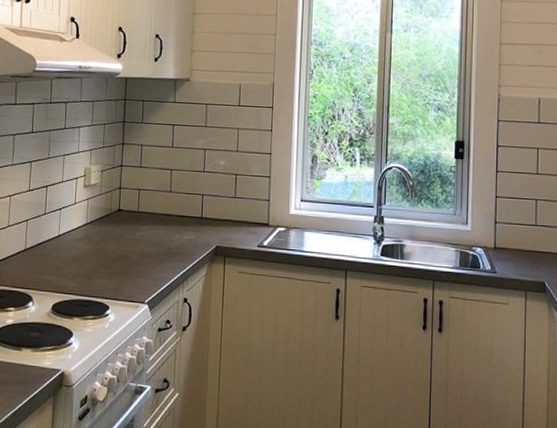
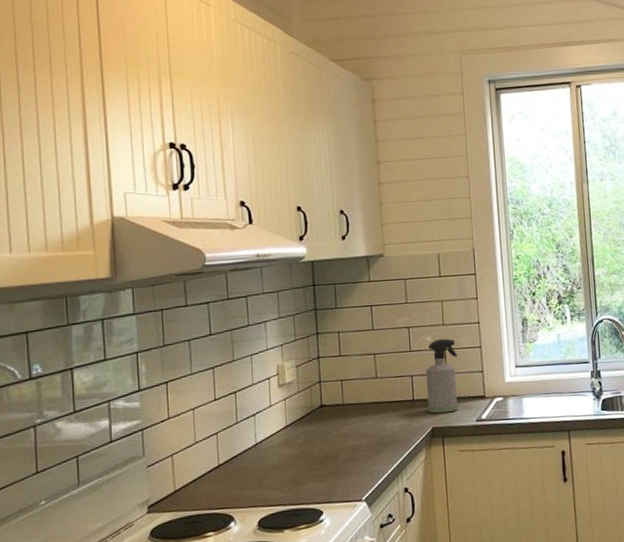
spray bottle: none [214,164,247,235] -> present [425,339,459,414]

